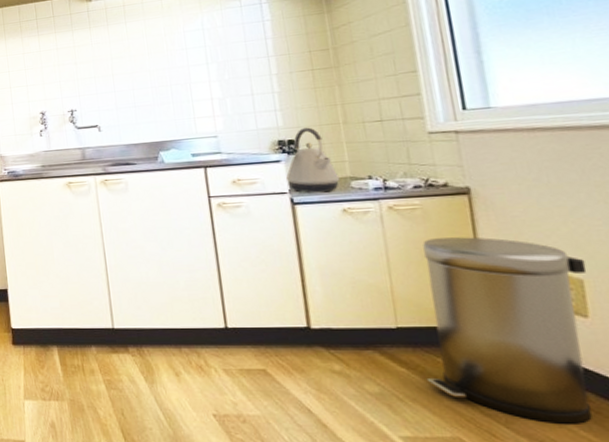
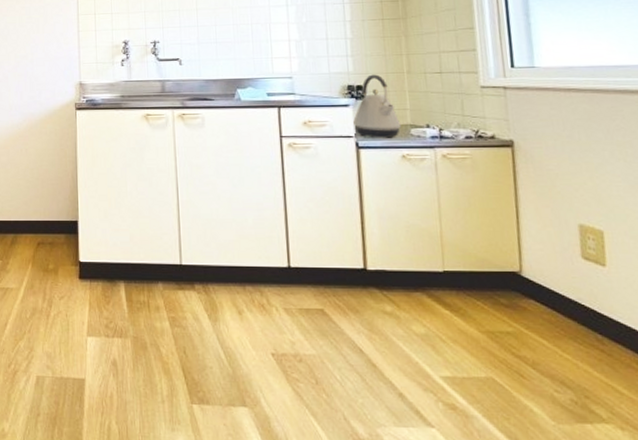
pedal bin: present [423,237,592,424] -> none [467,187,607,366]

